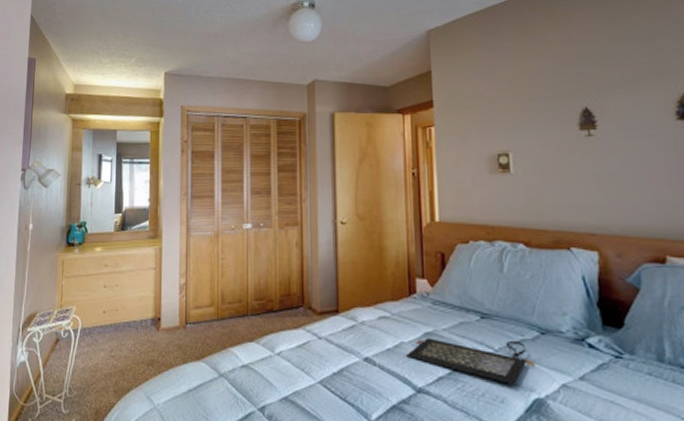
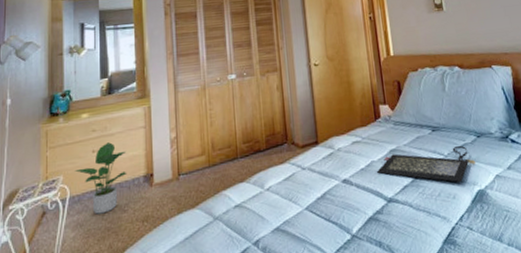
potted plant: none [87,279,136,350] -> present [75,142,127,214]

